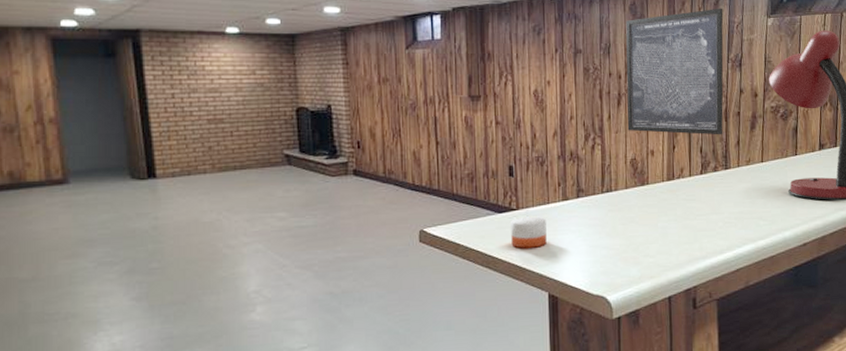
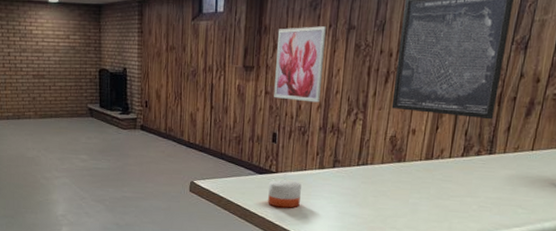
wall art: none [503,51,555,130] -> present [274,26,327,103]

